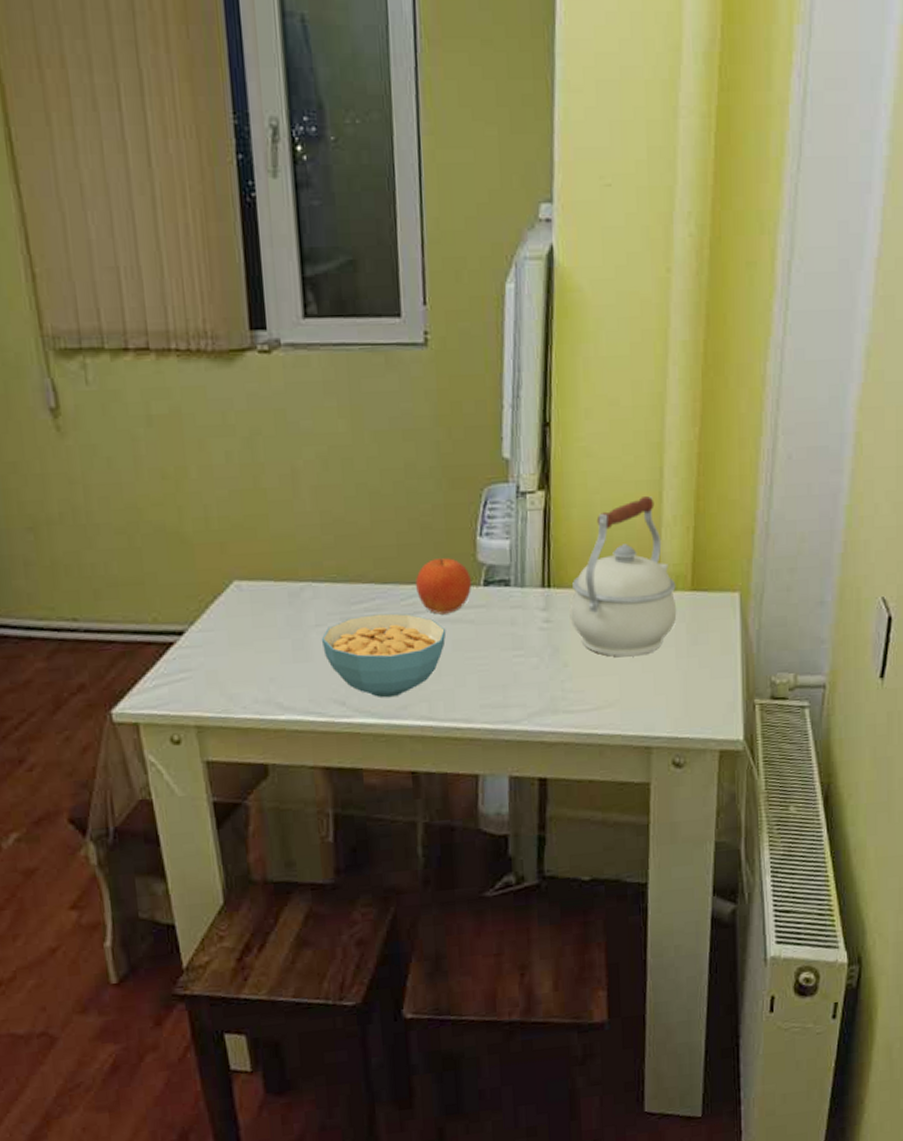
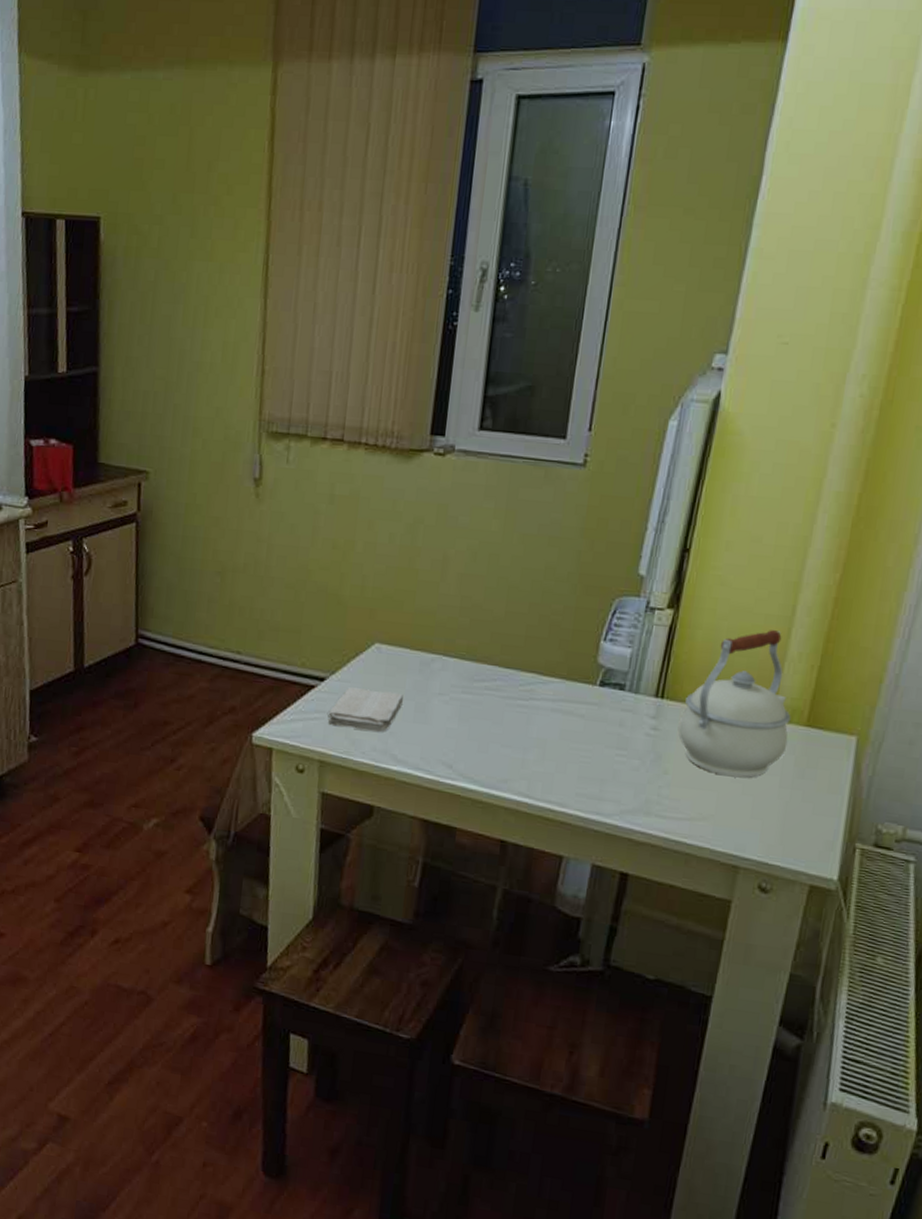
washcloth: none [195,632,278,684] -> present [327,687,403,732]
cereal bowl: present [321,613,447,698] -> none [441,692,557,770]
fruit: present [416,558,471,615] -> none [535,654,589,705]

